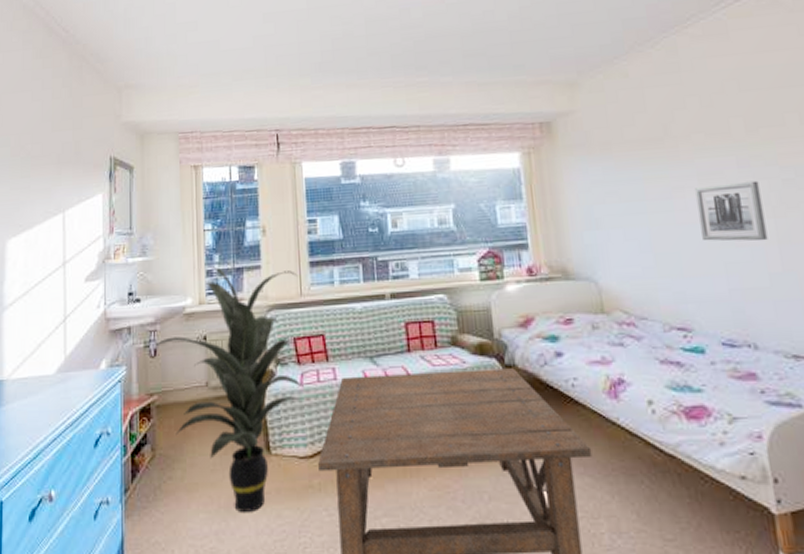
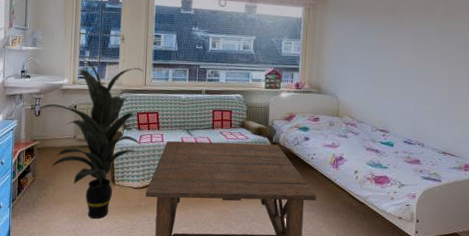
wall art: present [695,180,768,241] -> none [406,45,446,83]

